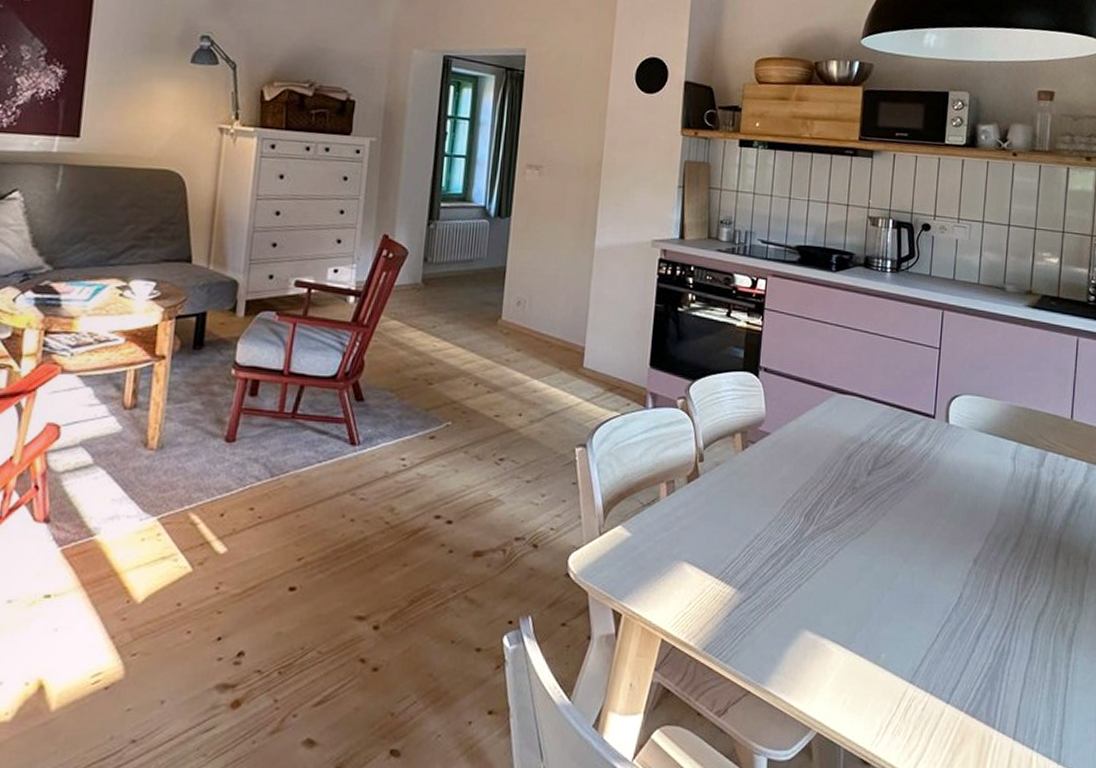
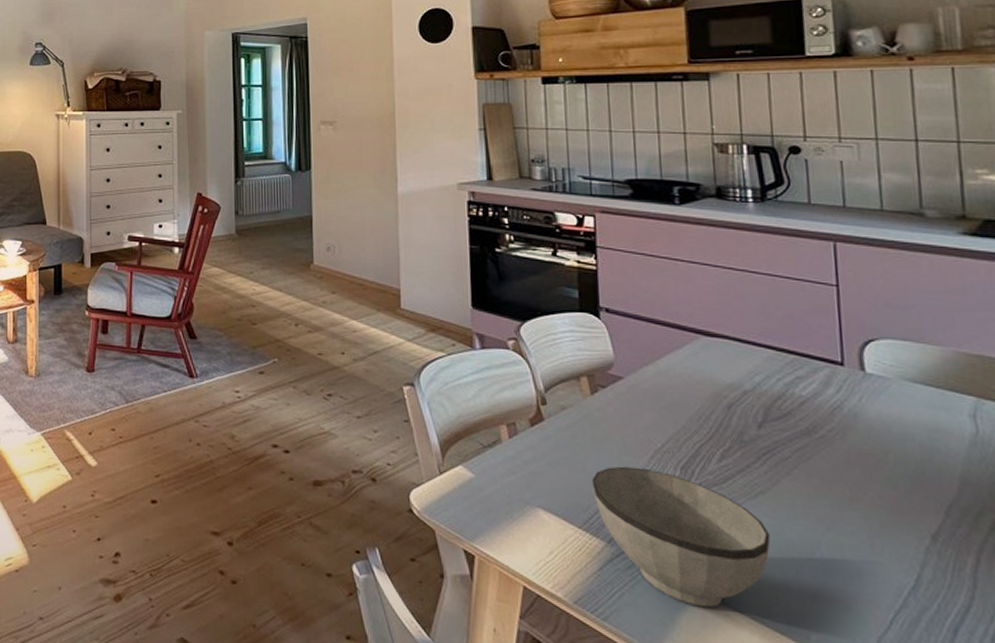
bowl: none [732,517,863,640] -> present [592,466,771,608]

